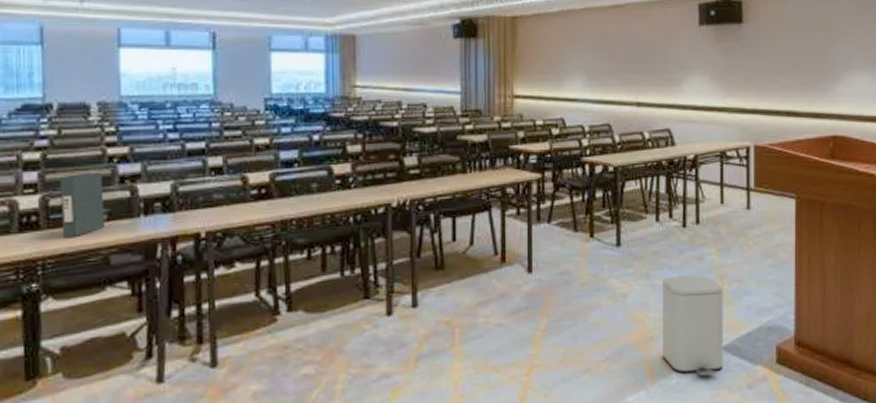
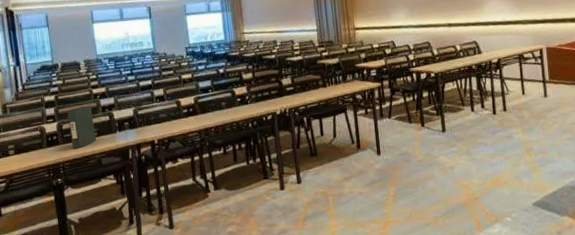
pedal bin: present [663,275,723,376] -> none [481,150,536,226]

